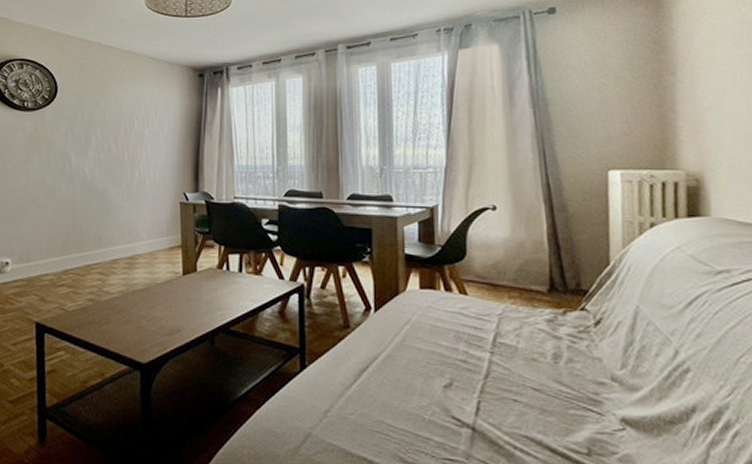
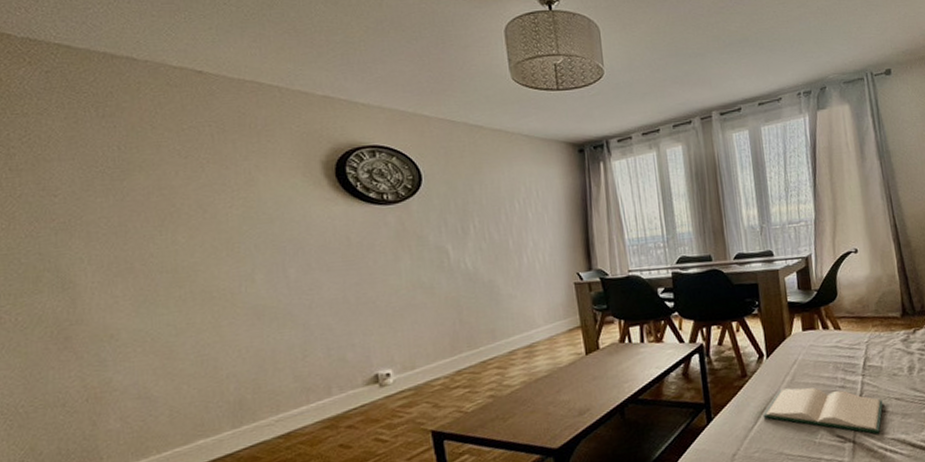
hardback book: none [364,350,516,426] -> present [762,387,883,434]

